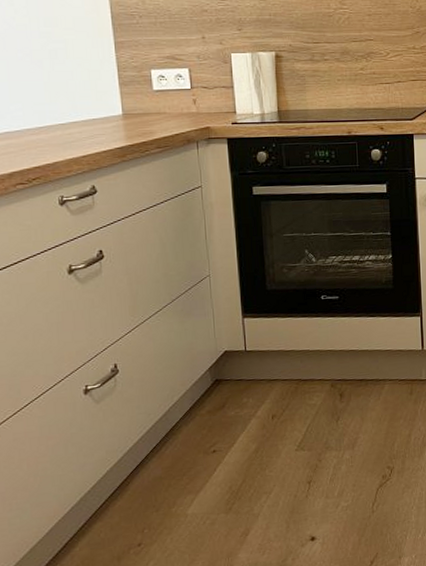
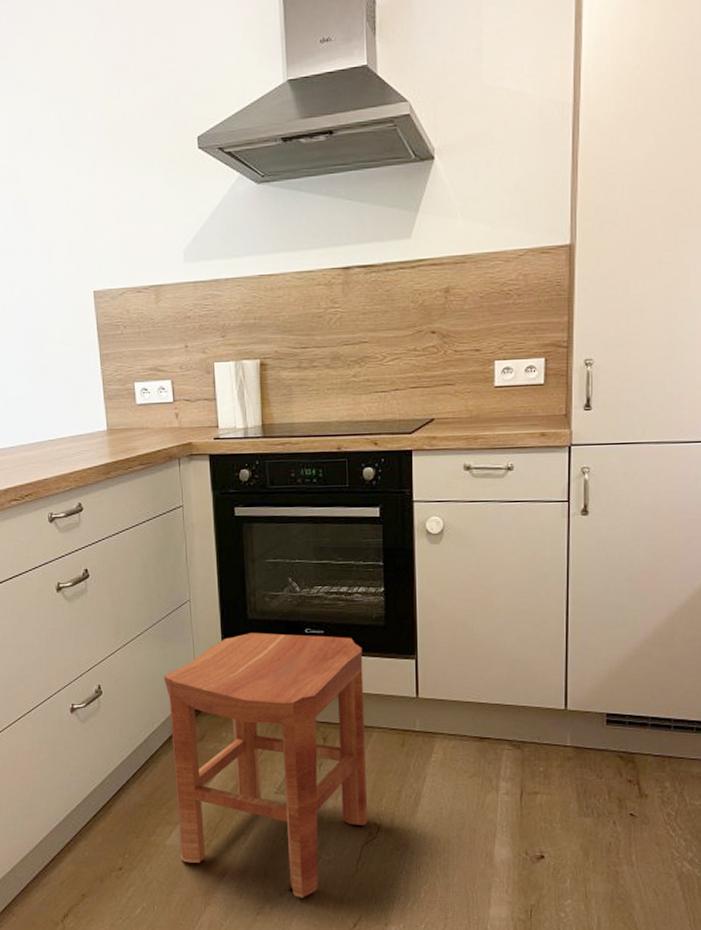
stool: none [183,300,382,546] -> present [163,632,368,898]

